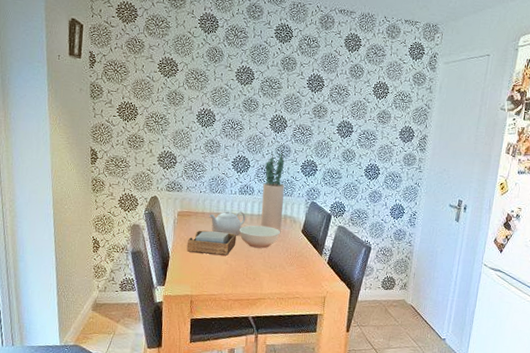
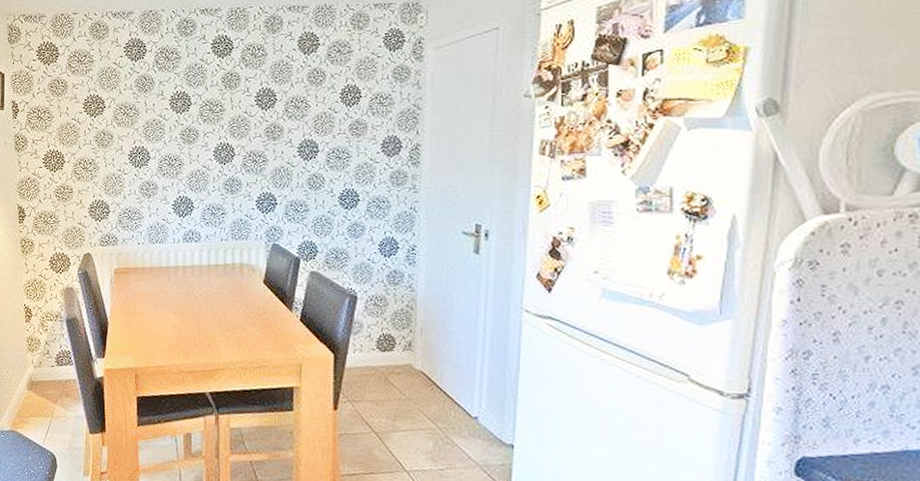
napkin holder: present [186,230,237,256] -> none [127,289,184,318]
teapot: present [209,210,246,236] -> none [150,262,194,293]
bowl: present [239,225,281,249] -> none [187,278,238,306]
vase: present [260,151,285,232] -> none [210,185,238,284]

